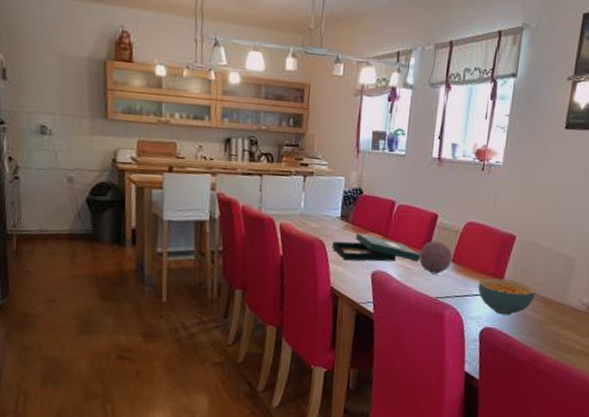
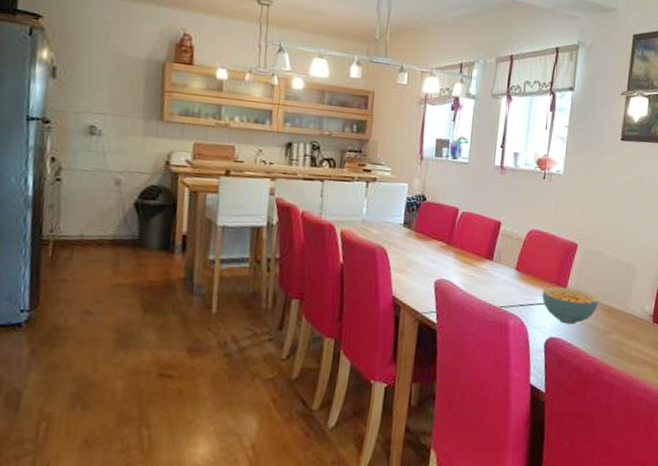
board game: present [332,233,420,262] -> none [394,240,484,270]
decorative orb: present [418,240,453,274] -> none [482,248,517,283]

